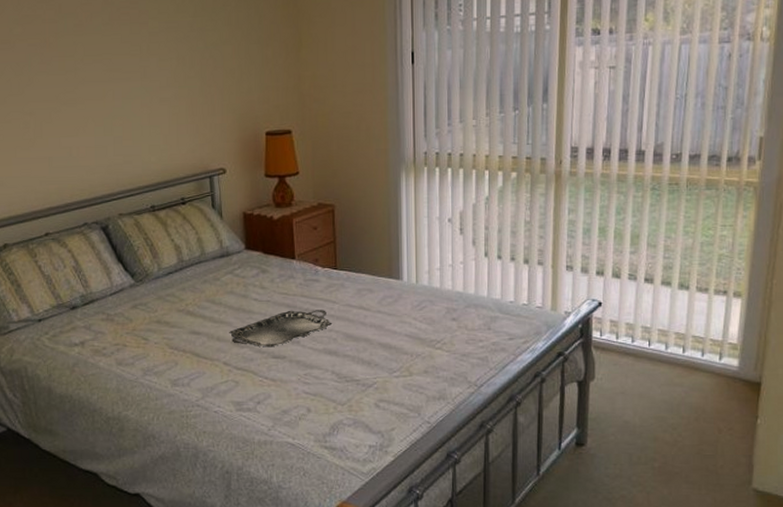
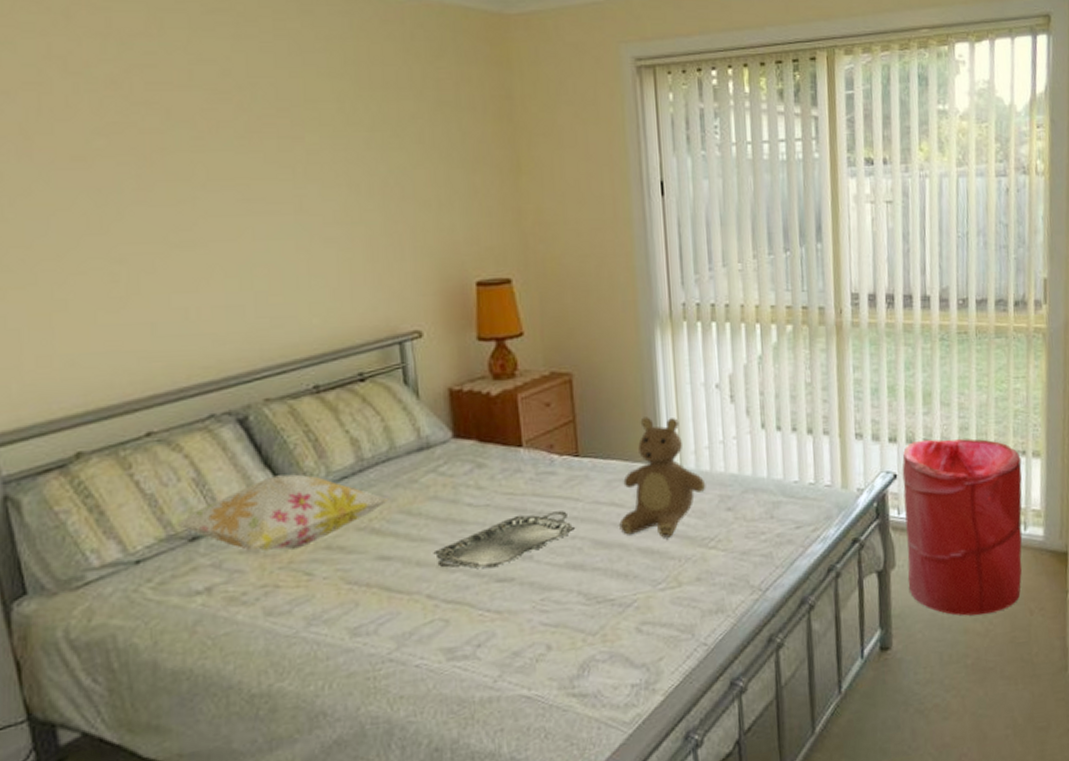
decorative pillow: none [62,268,200,321] -> present [174,474,389,552]
teddy bear: none [366,242,436,337] -> present [619,417,706,538]
laundry hamper: none [605,275,722,428] -> present [901,438,1023,616]

